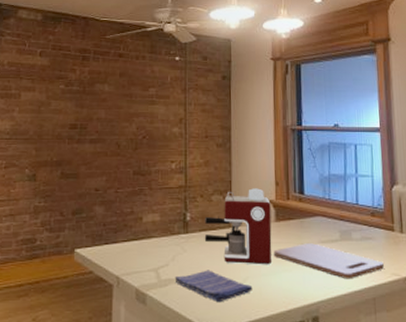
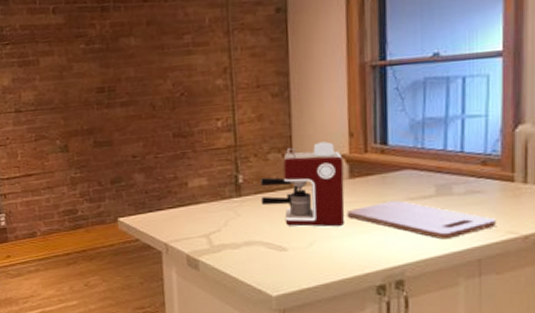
dish towel: present [175,270,253,303] -> none [229,234,321,267]

